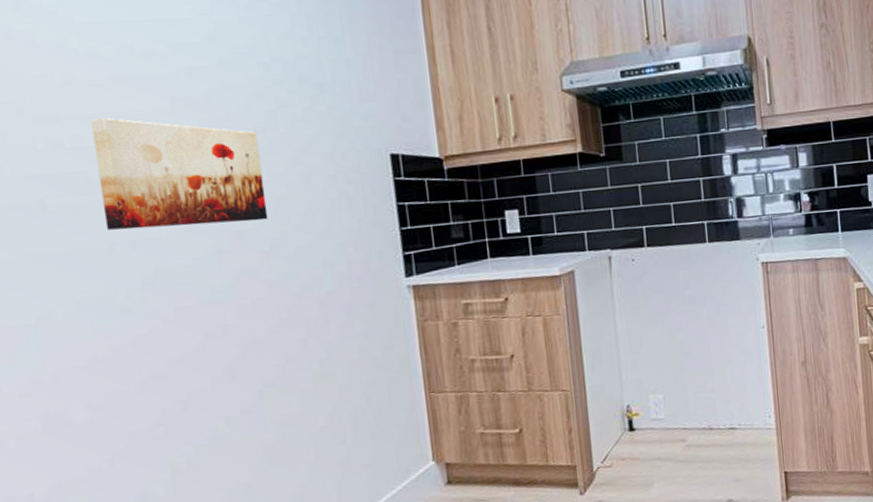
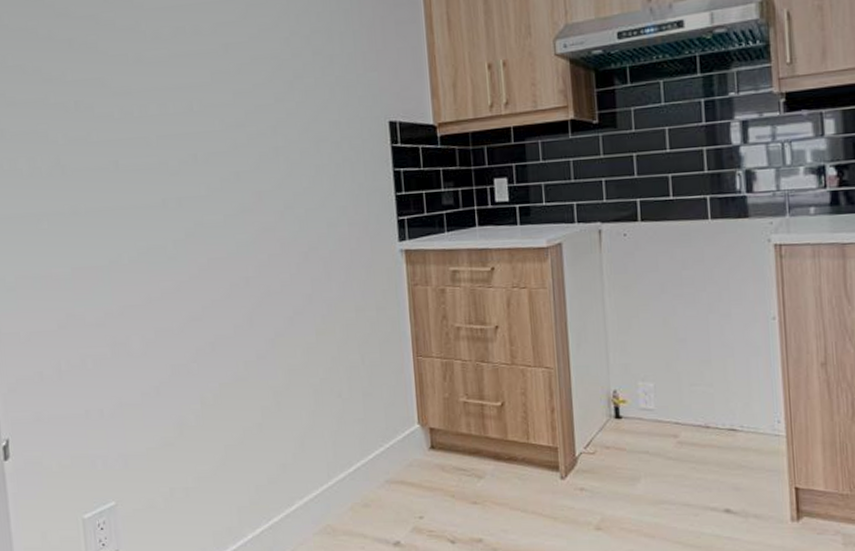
wall art: present [91,117,268,230] -> none [153,90,284,188]

